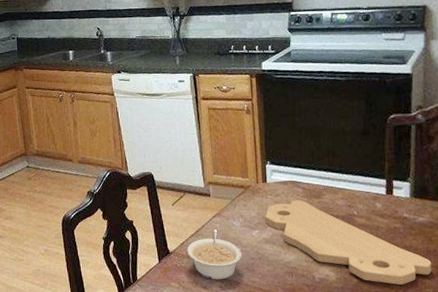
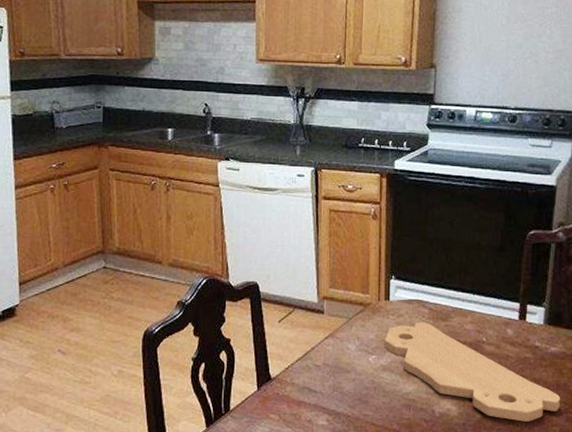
legume: present [187,229,242,280] -> none [292,353,355,413]

